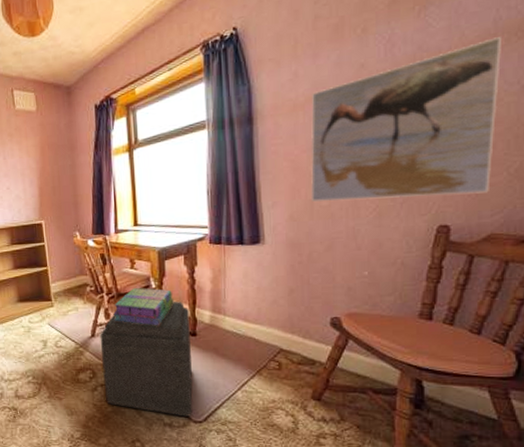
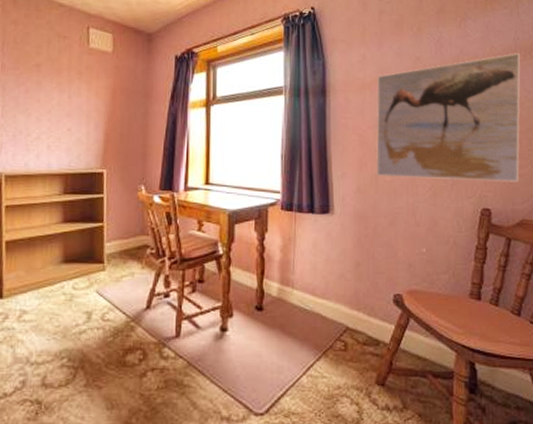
ottoman: present [100,301,193,417] -> none [155,271,256,408]
stack of books: present [113,287,174,326] -> none [174,252,241,298]

